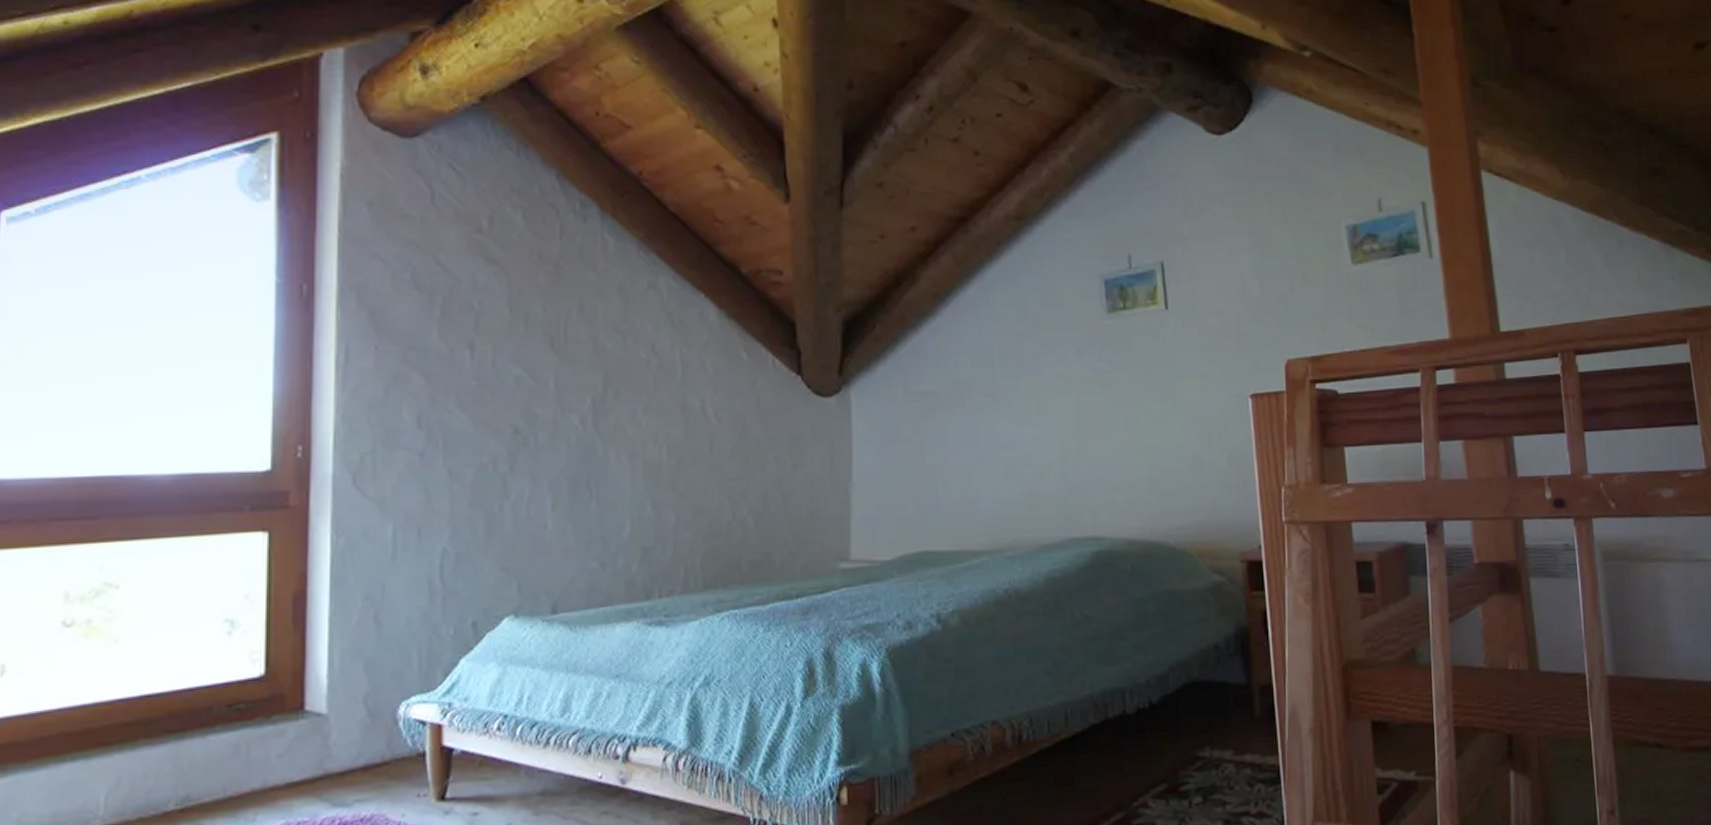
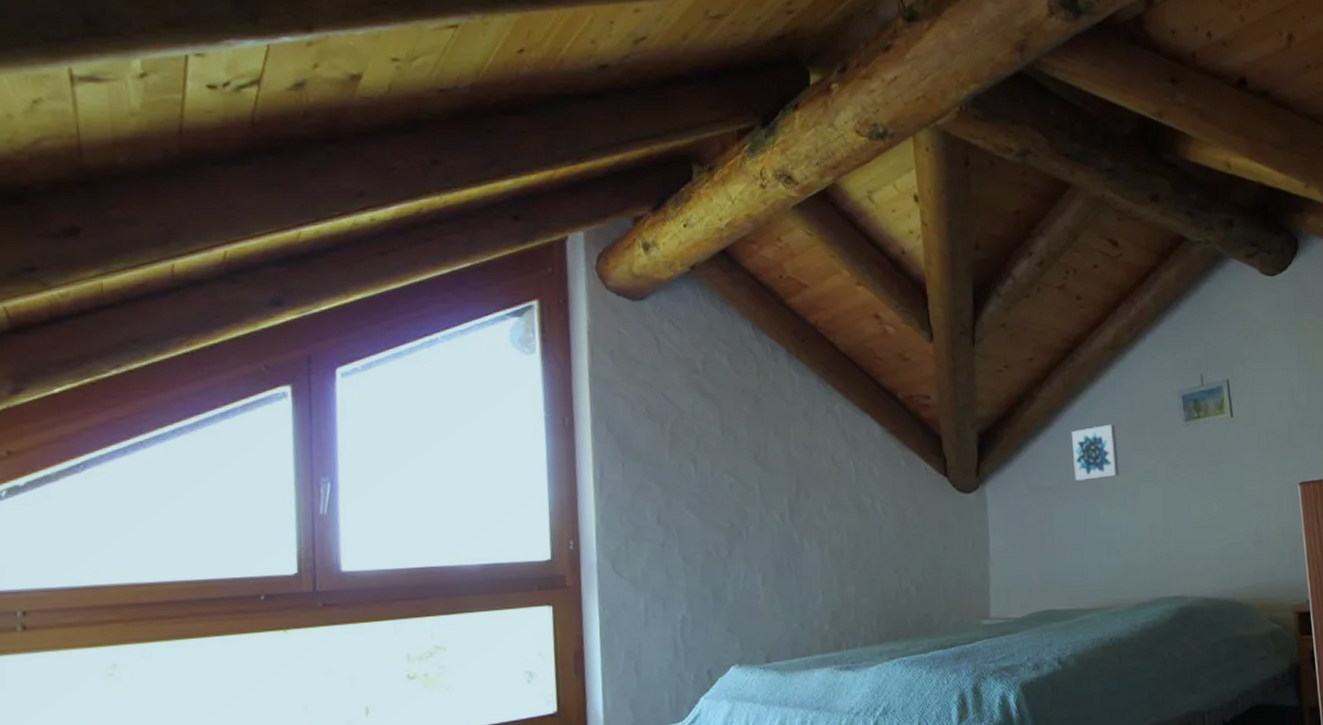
wall art: none [962,313,1023,385] -> present [1071,424,1120,481]

